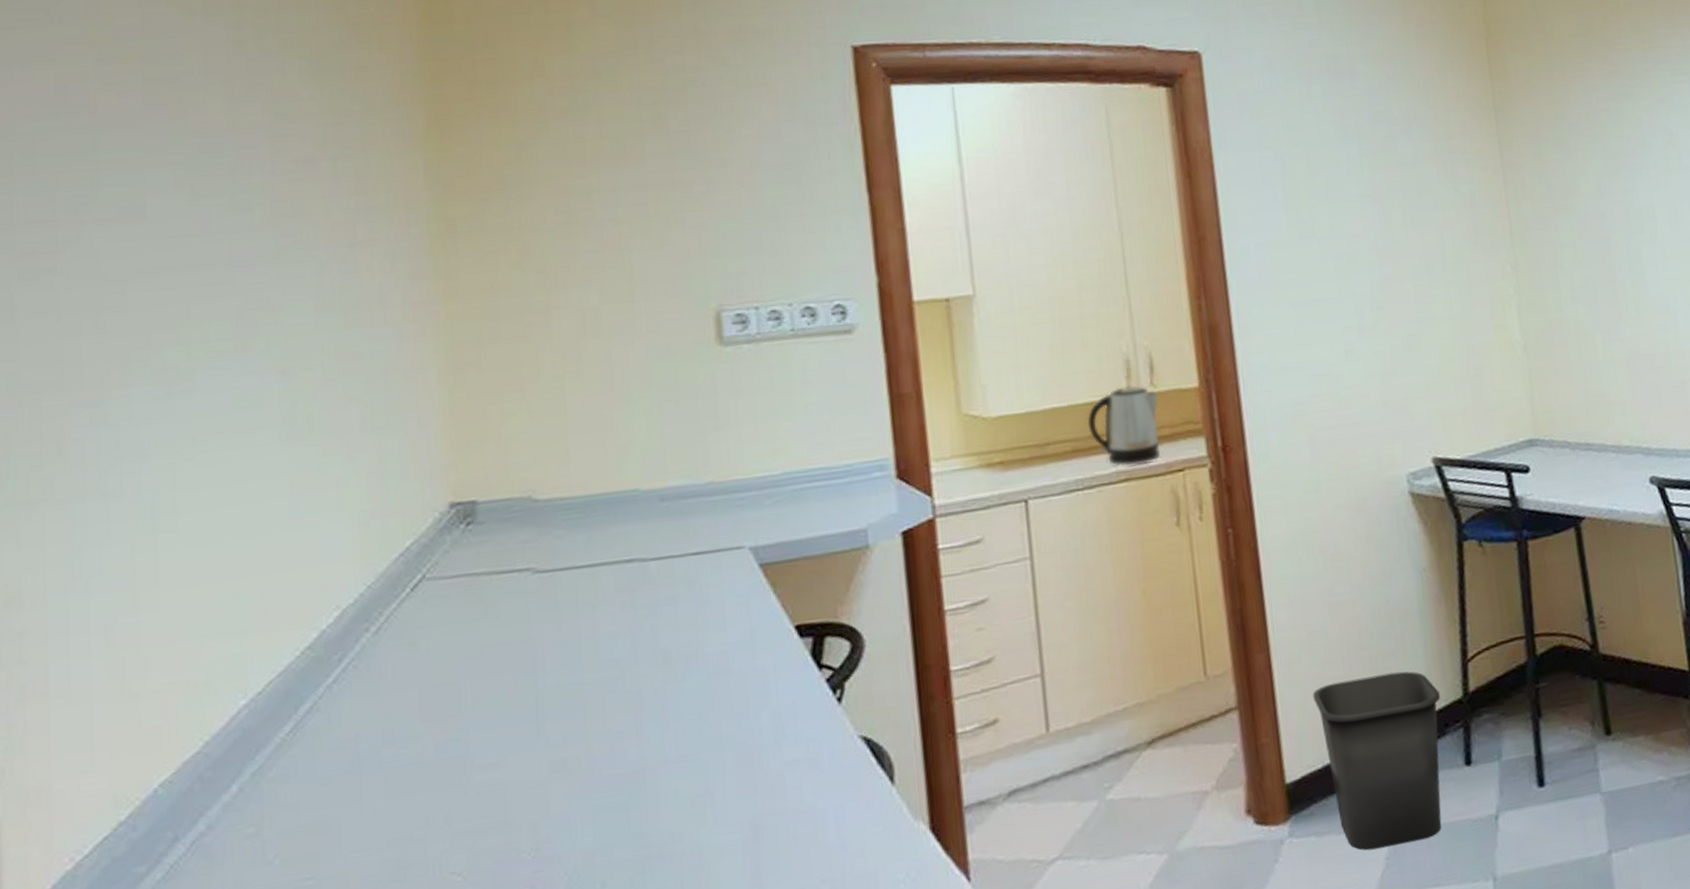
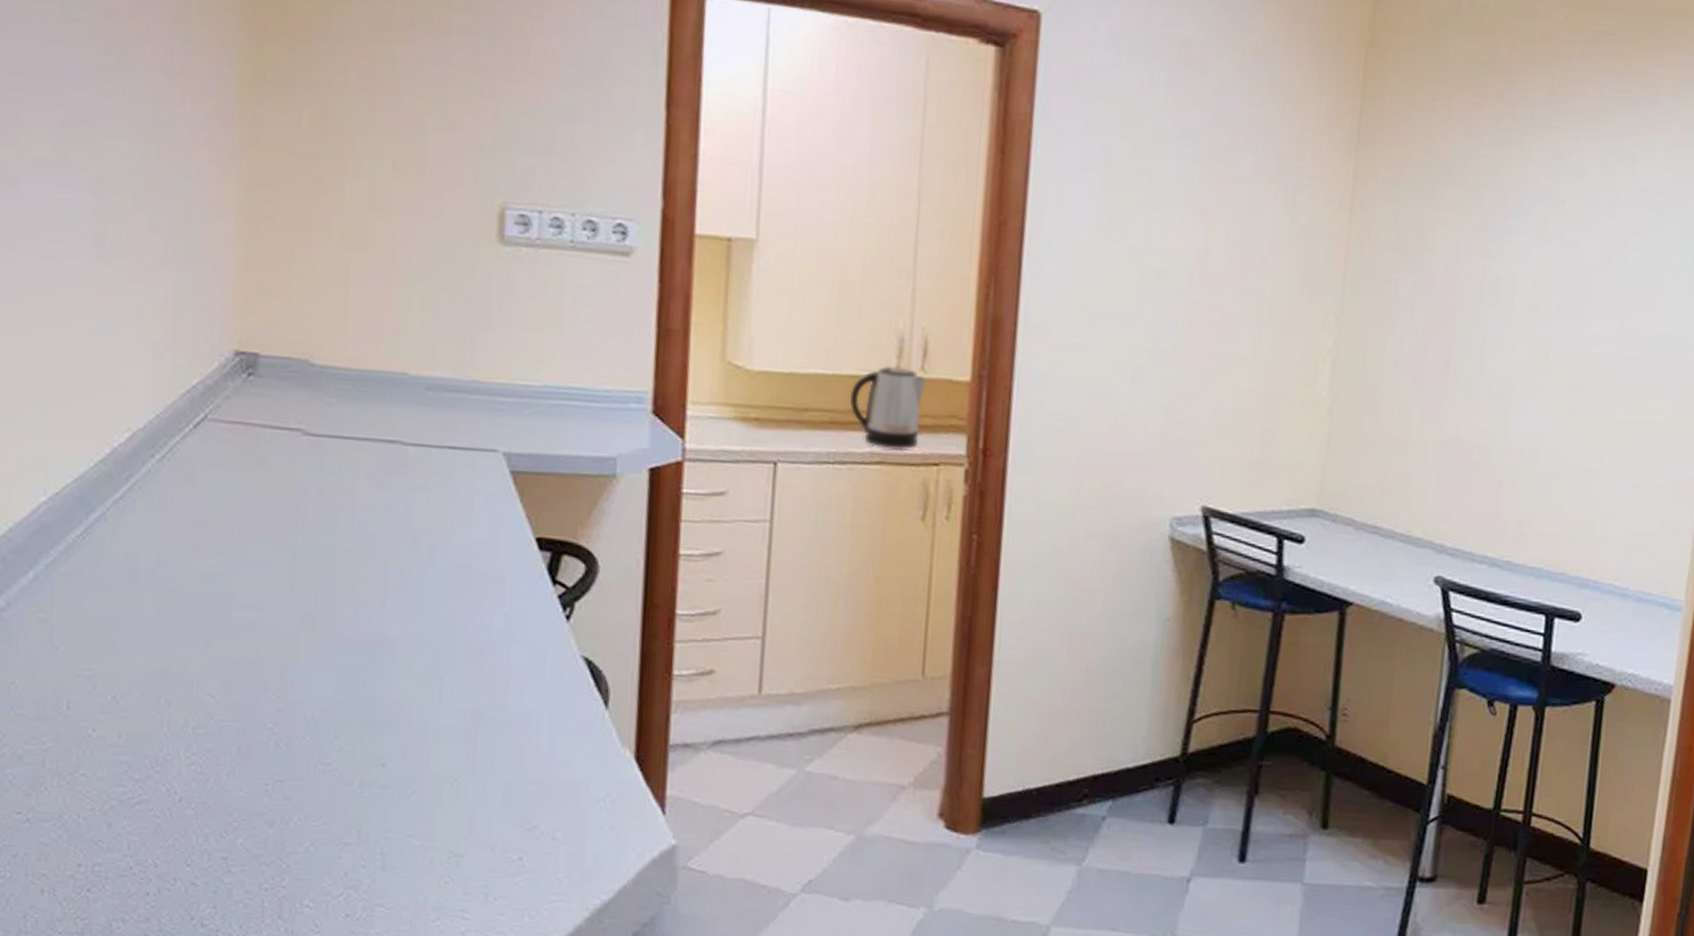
waste bin: present [1313,671,1442,850] -> none [1026,711,1158,884]

